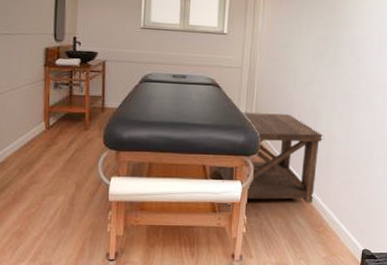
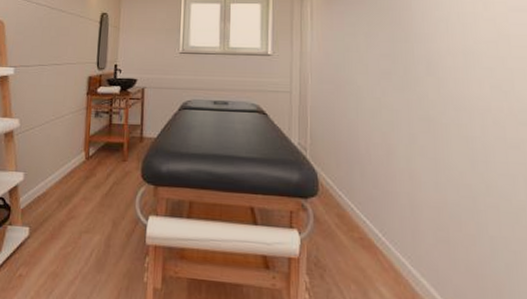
side table: present [216,112,325,203] -> none [267,144,404,267]

